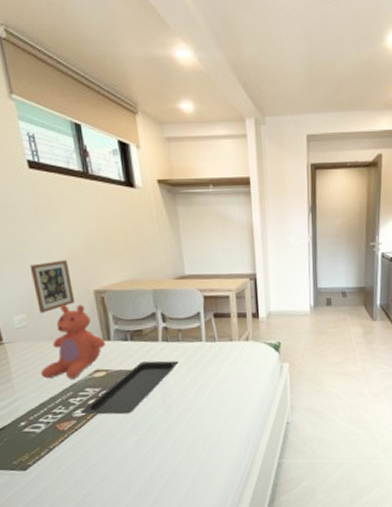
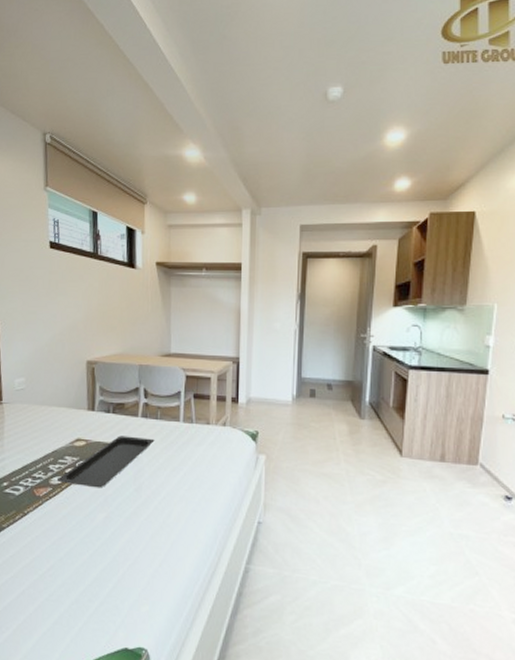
picture frame: present [29,260,76,314] -> none [36,330,69,379]
teddy bear: present [40,304,106,379] -> none [28,371,90,445]

